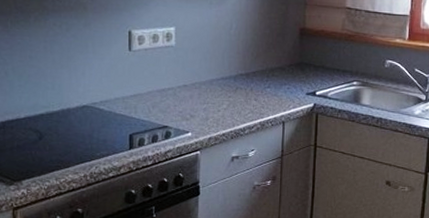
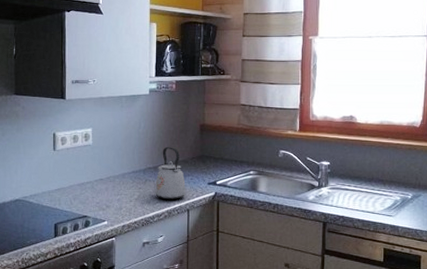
kettle: none [247,52,282,111] -> present [155,147,186,200]

